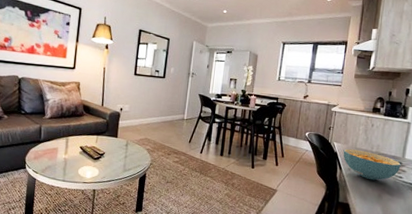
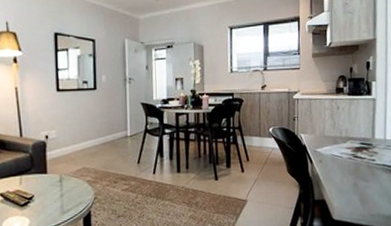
cereal bowl: present [343,148,401,181] -> none [312,137,372,169]

